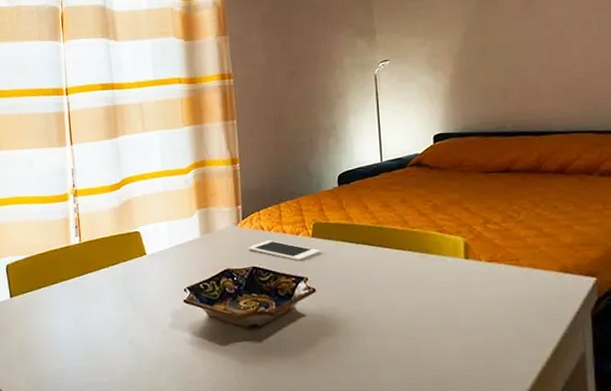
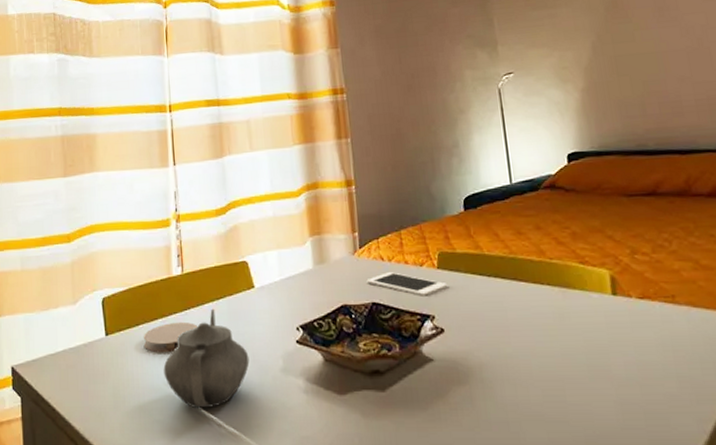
coaster: none [44,285,95,311] -> present [143,321,198,352]
teapot: none [63,273,142,359] -> present [163,308,250,409]

